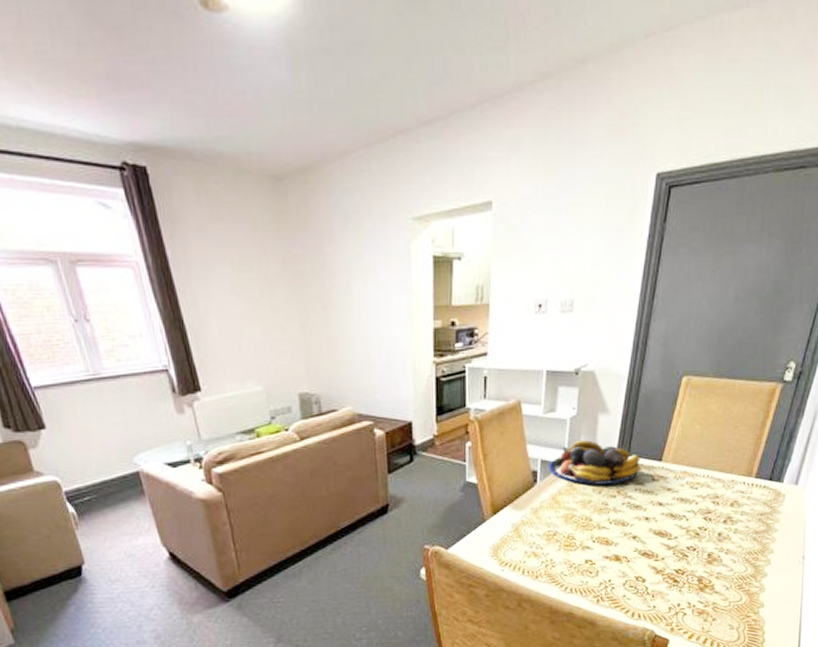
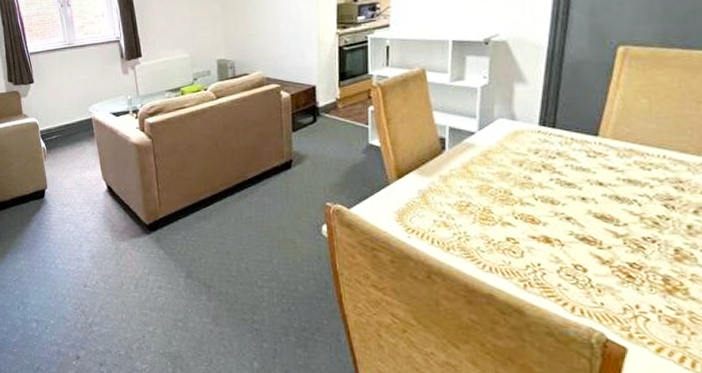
fruit bowl: present [547,440,641,485] -> none [457,110,571,157]

